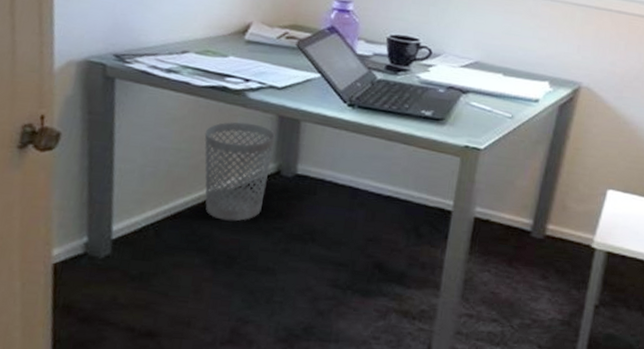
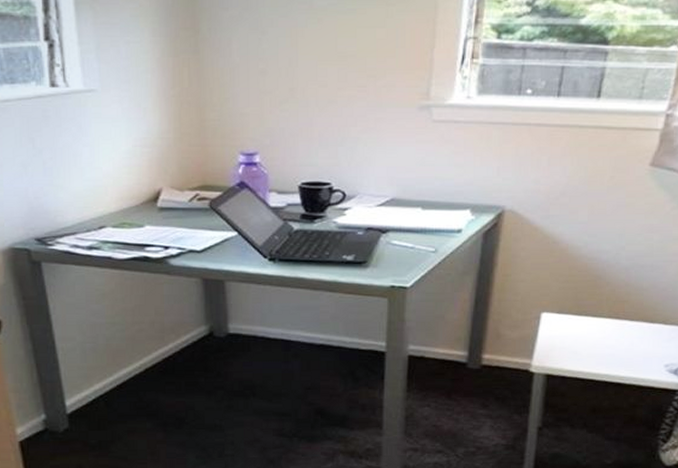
wastebasket: present [204,122,276,222] -> none [135,289,203,385]

